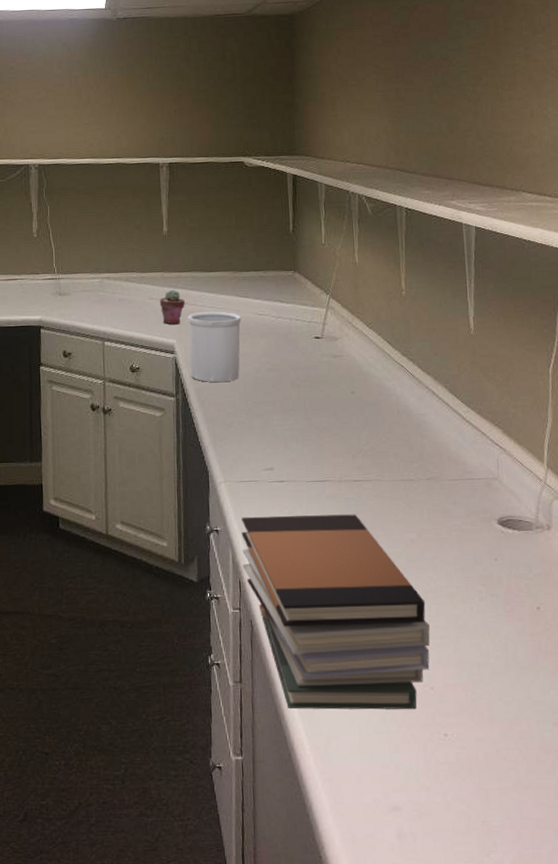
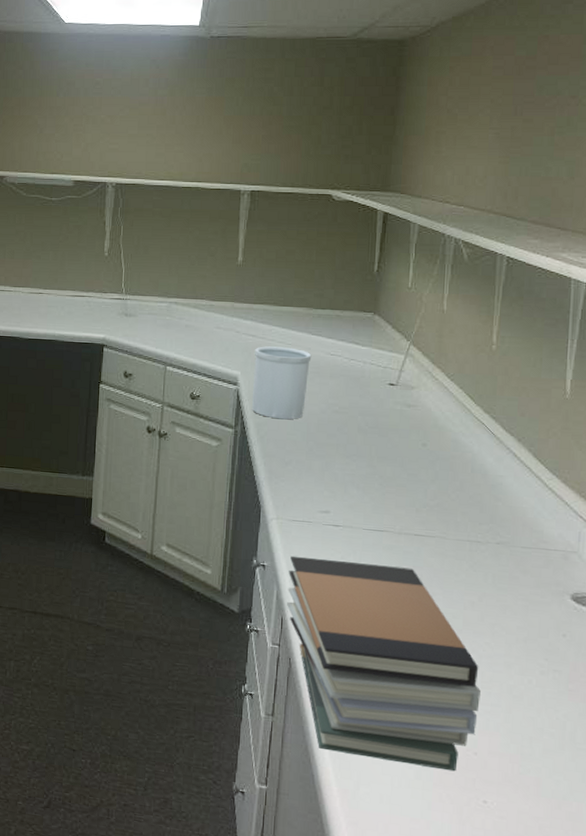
potted succulent: present [159,290,185,324] -> none [226,321,253,356]

